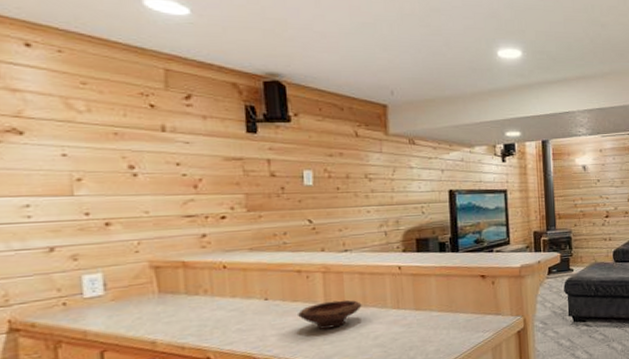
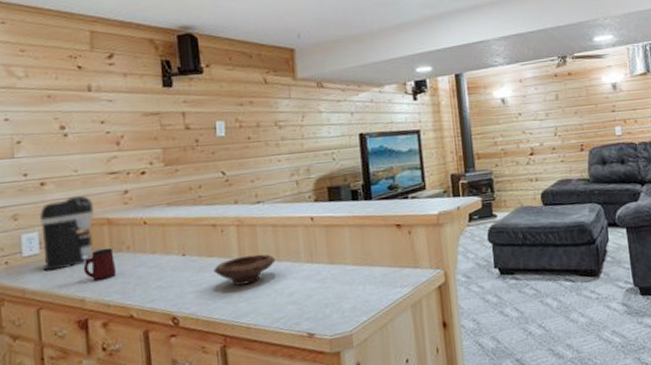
coffee maker: none [103,237,168,314] -> present [39,195,95,272]
mug: none [154,290,193,323] -> present [83,247,117,280]

